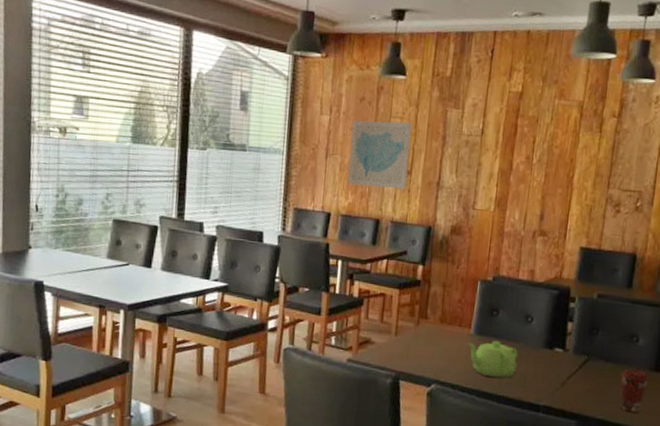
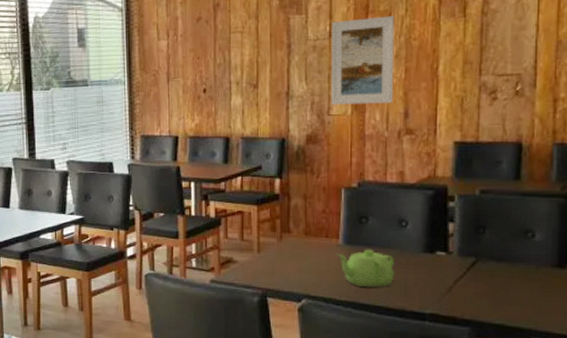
wall art: present [347,120,412,190] -> none [191,36,254,106]
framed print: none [476,120,541,205] -> present [331,15,394,105]
coffee cup: present [620,369,650,413] -> none [516,267,553,315]

